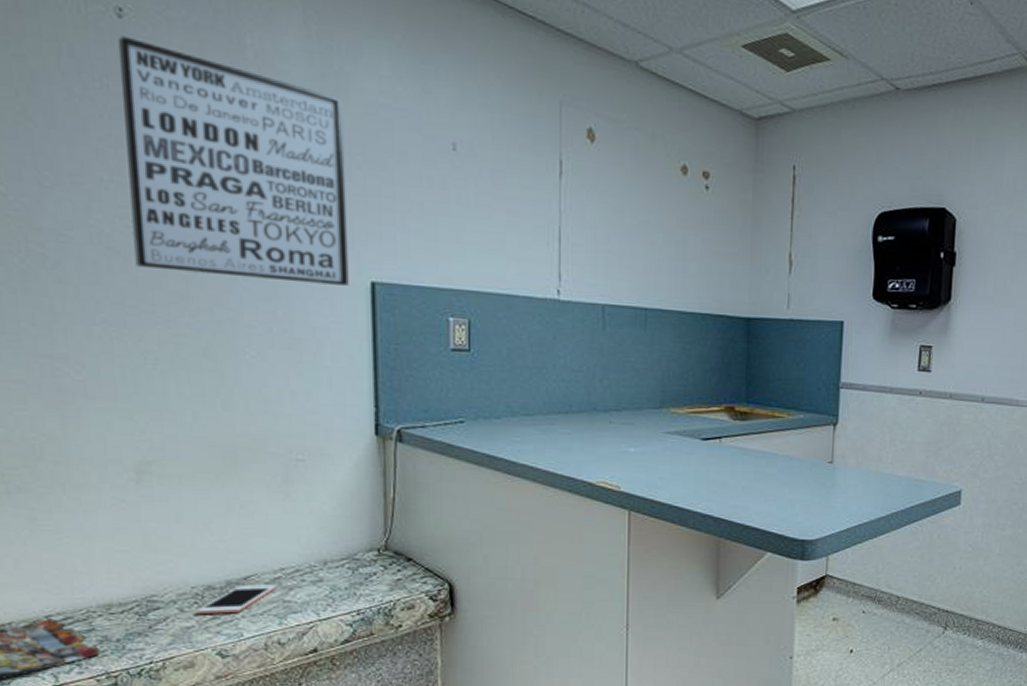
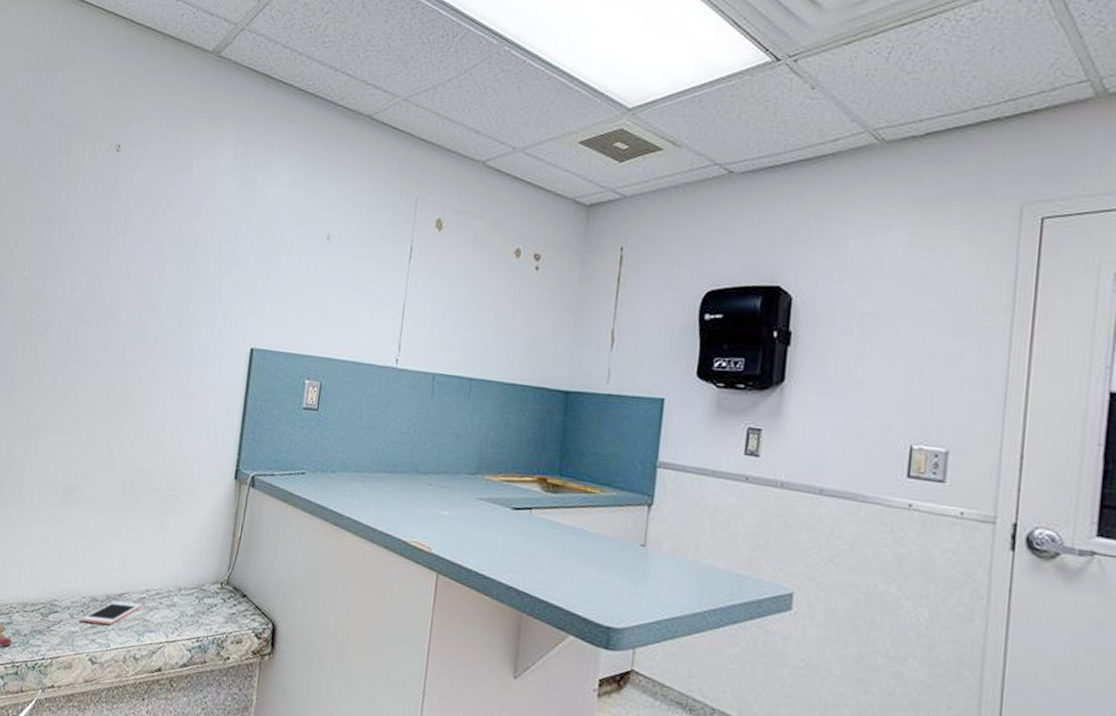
wall art: present [117,35,349,286] -> none [94,164,252,351]

